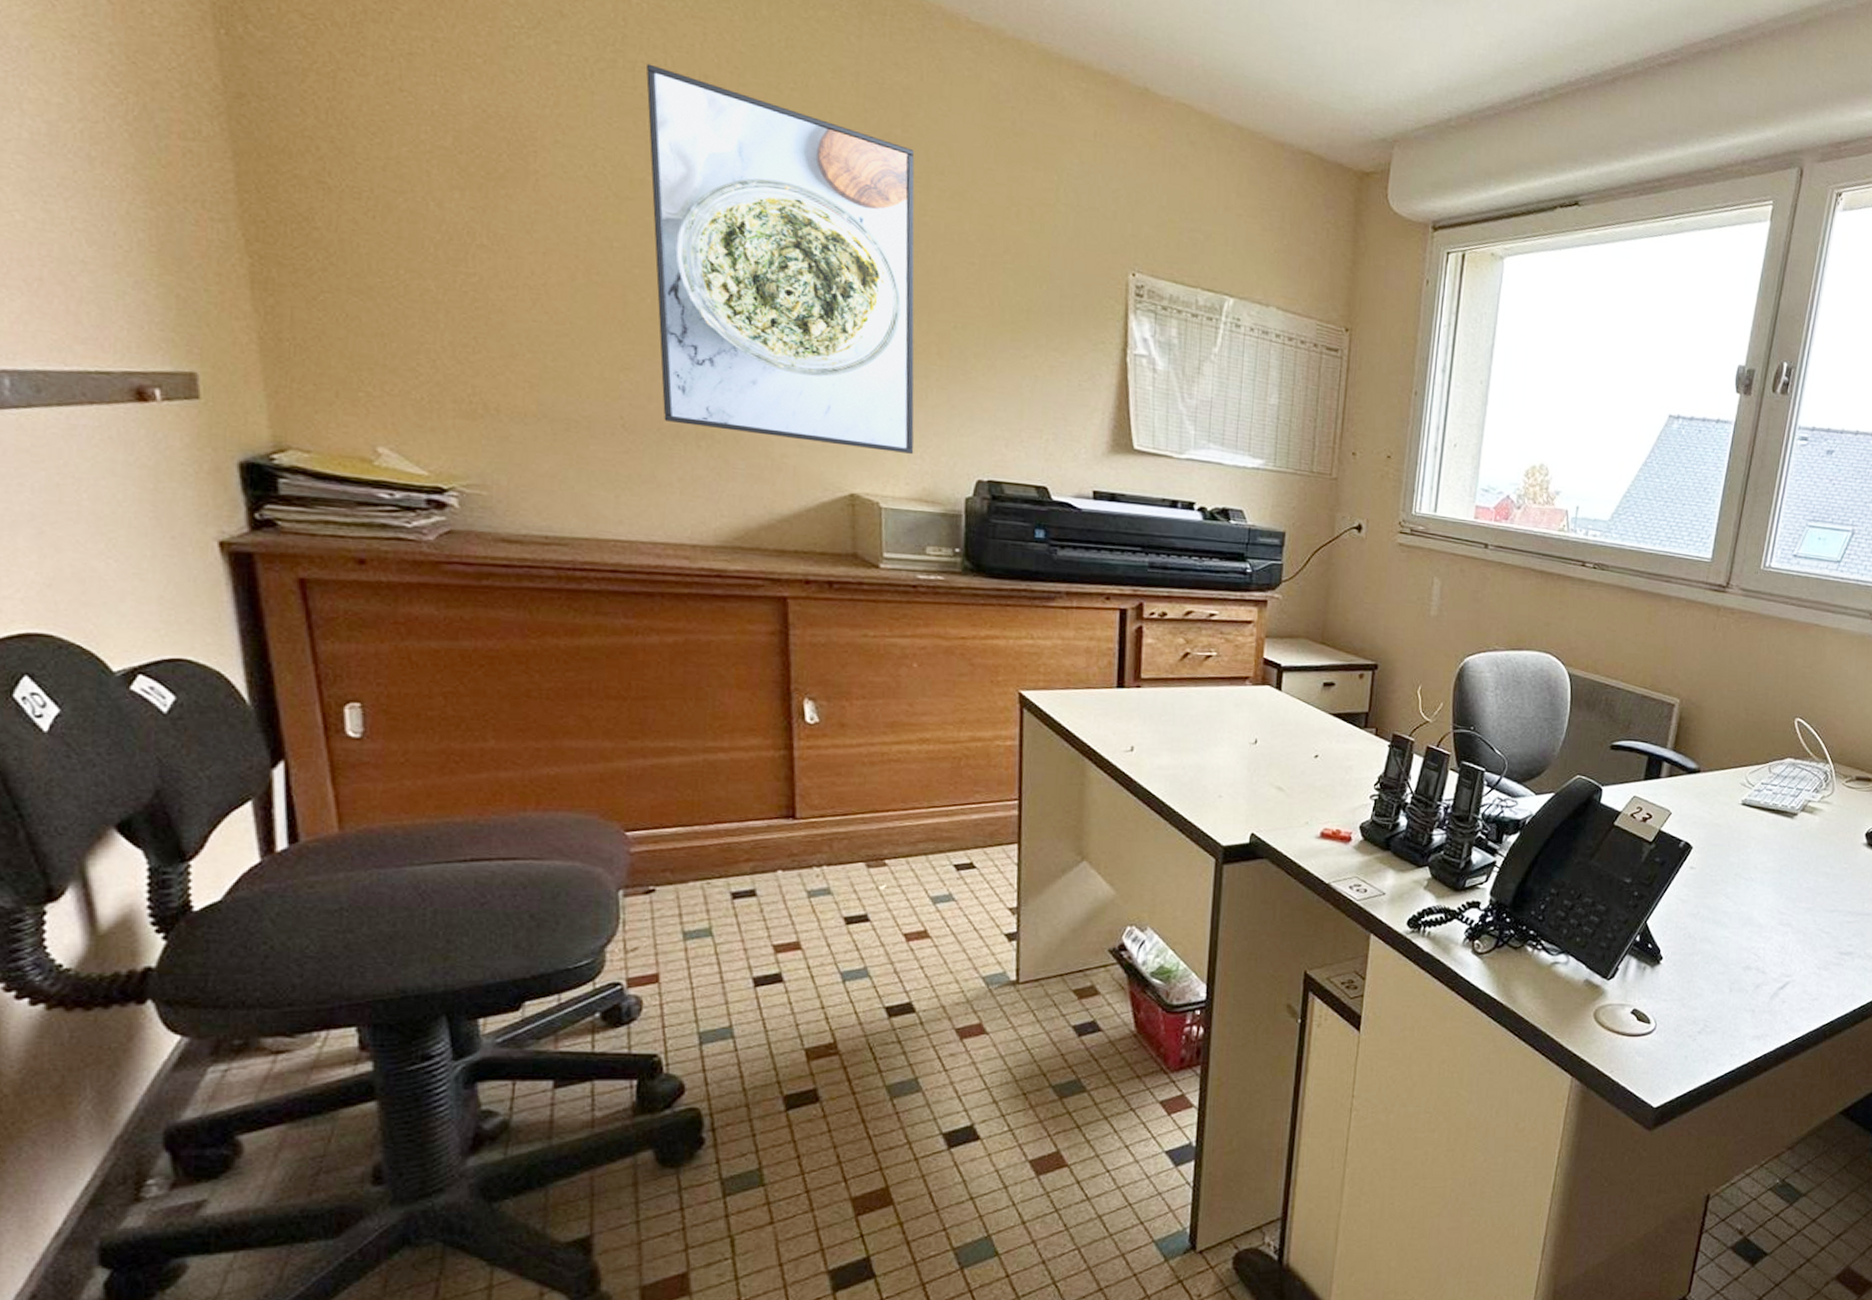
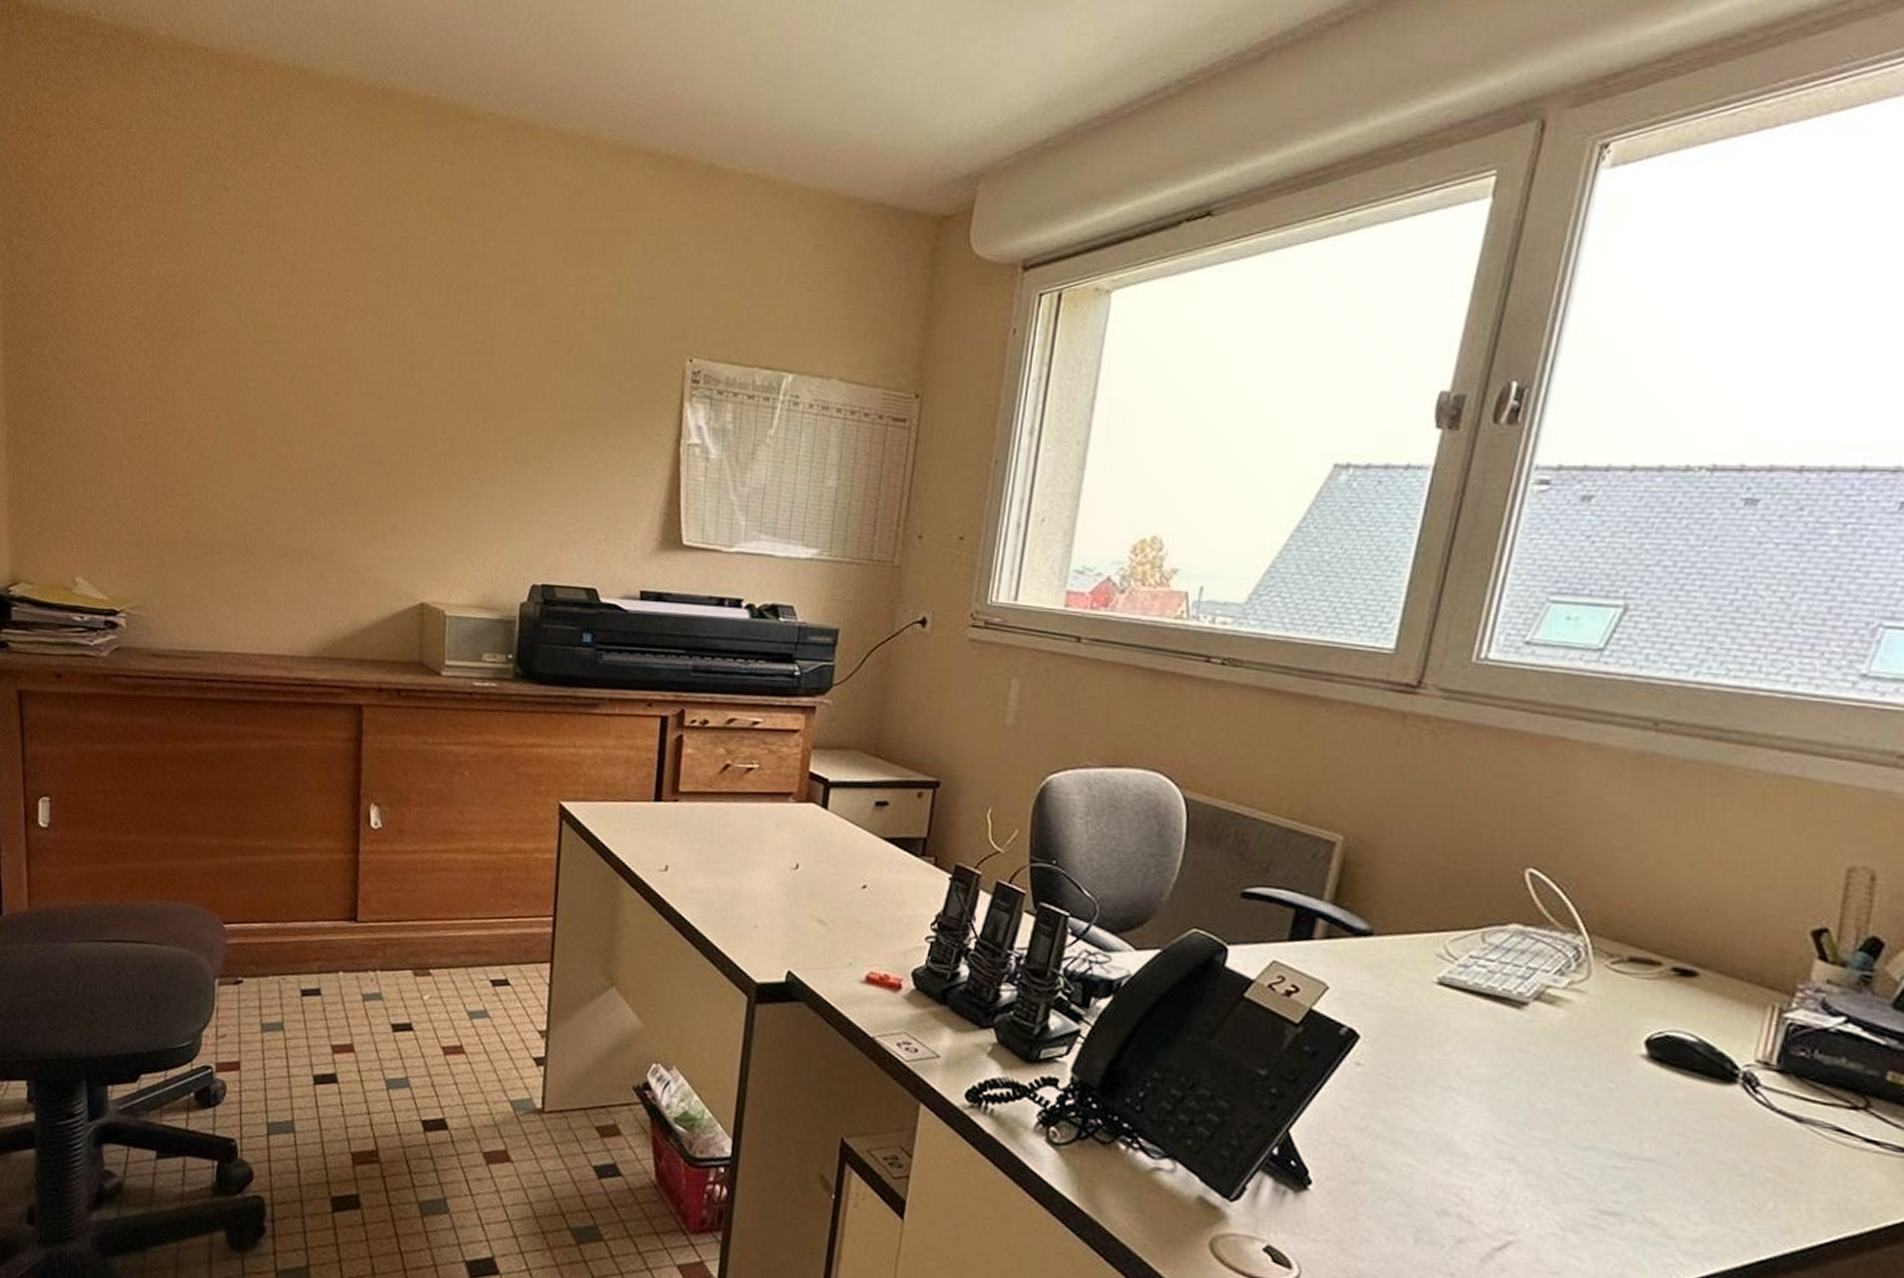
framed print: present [645,63,915,454] -> none [276,219,493,561]

